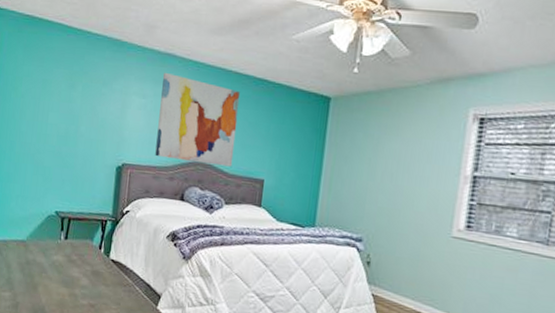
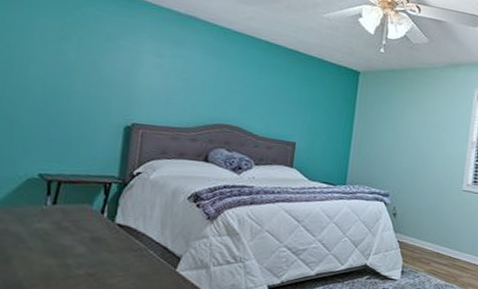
wall art: present [155,72,241,167] -> none [174,33,271,130]

